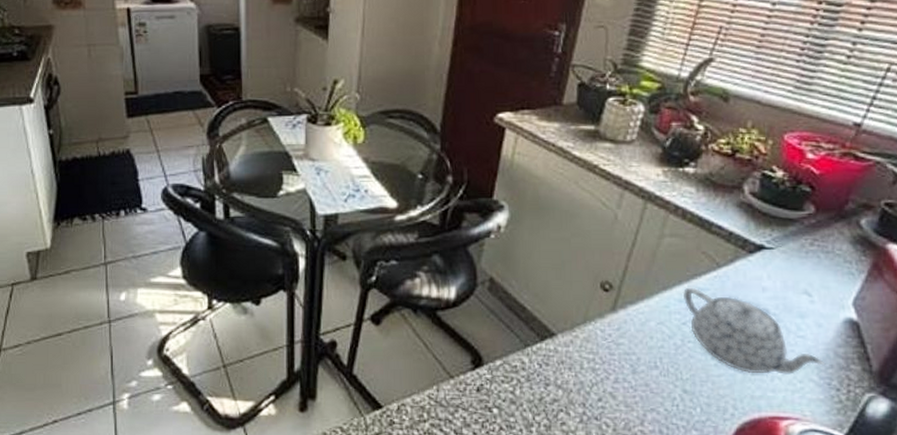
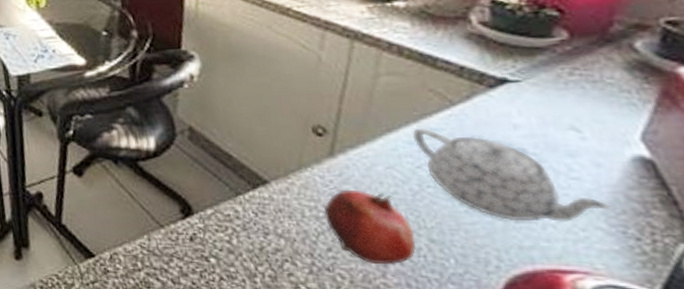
fruit: none [600,343,672,414] -> present [324,189,416,265]

